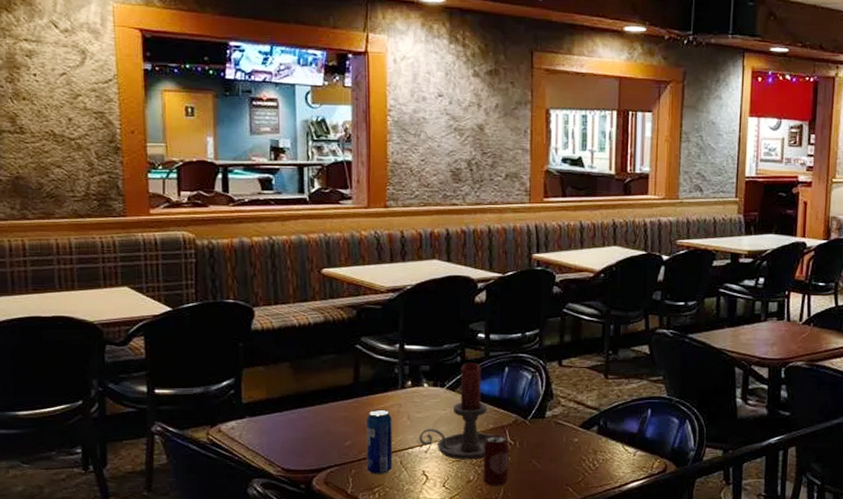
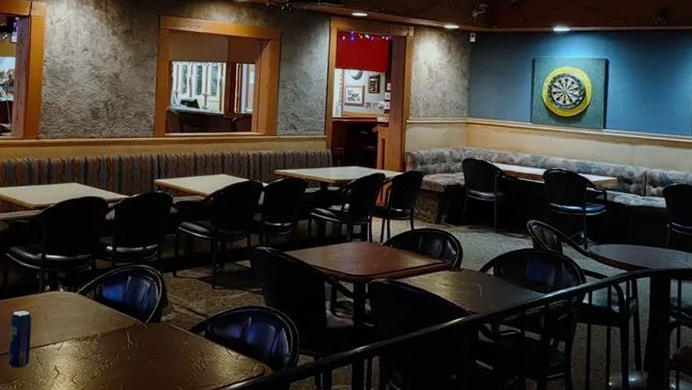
candle holder: present [419,362,494,460] -> none [53,271,116,358]
beverage can: present [483,435,509,486] -> none [105,336,129,383]

